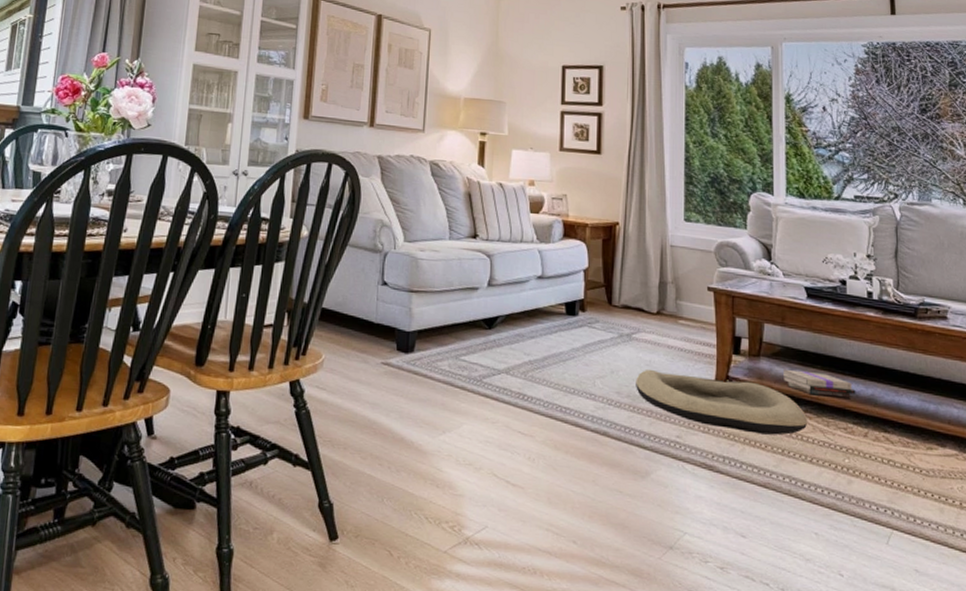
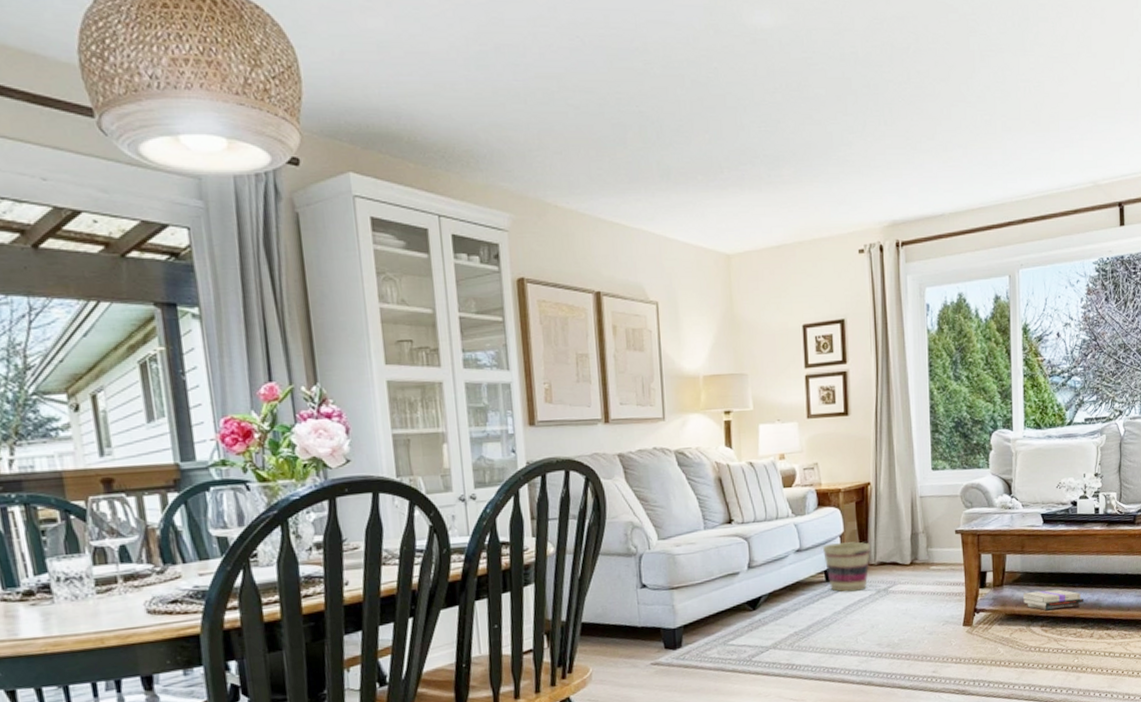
basket: none [565,276,616,331] -> present [823,542,871,592]
dog bed: present [636,369,808,435] -> none [894,610,1044,657]

